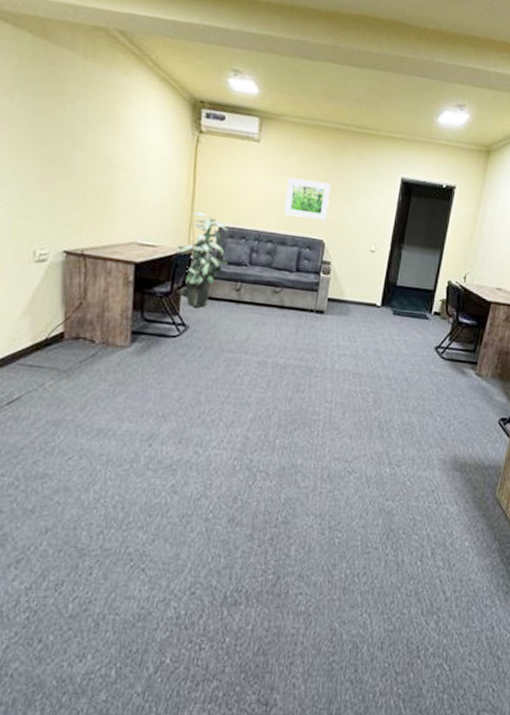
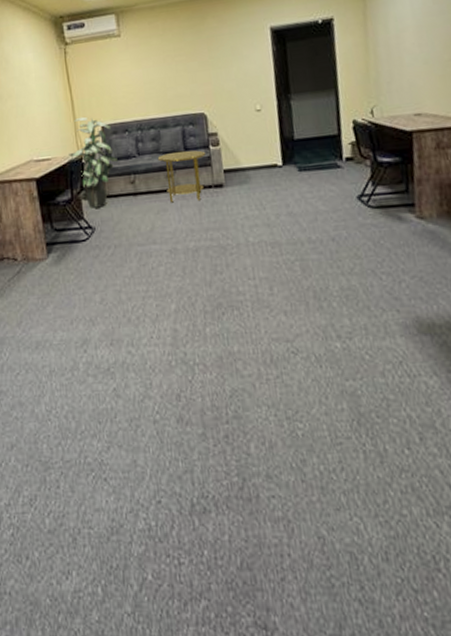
side table: none [268,270,316,323] -> present [157,150,207,203]
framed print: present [284,177,331,221] -> none [155,54,203,98]

